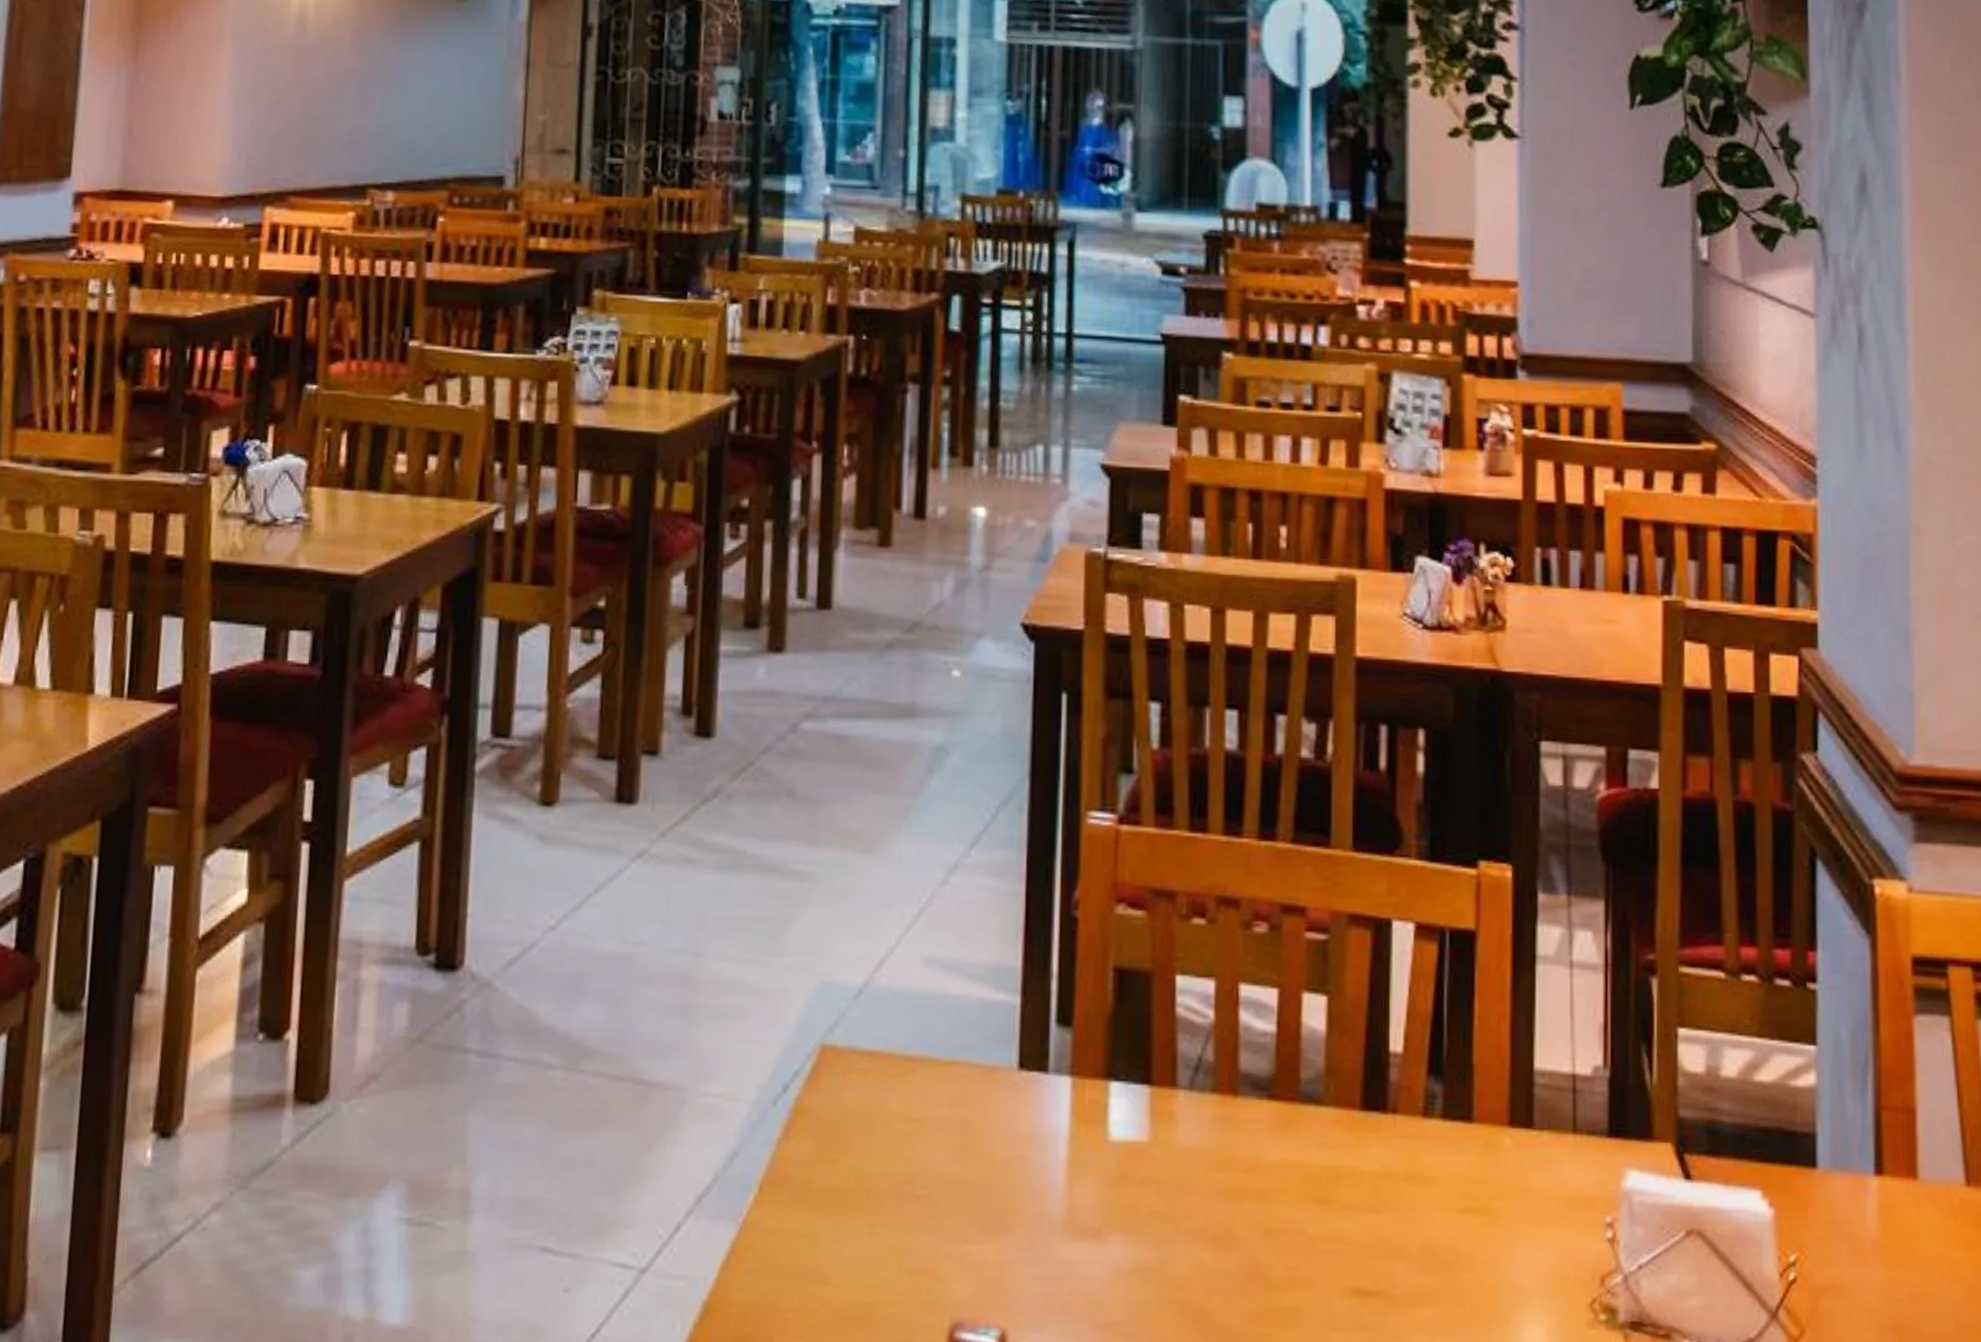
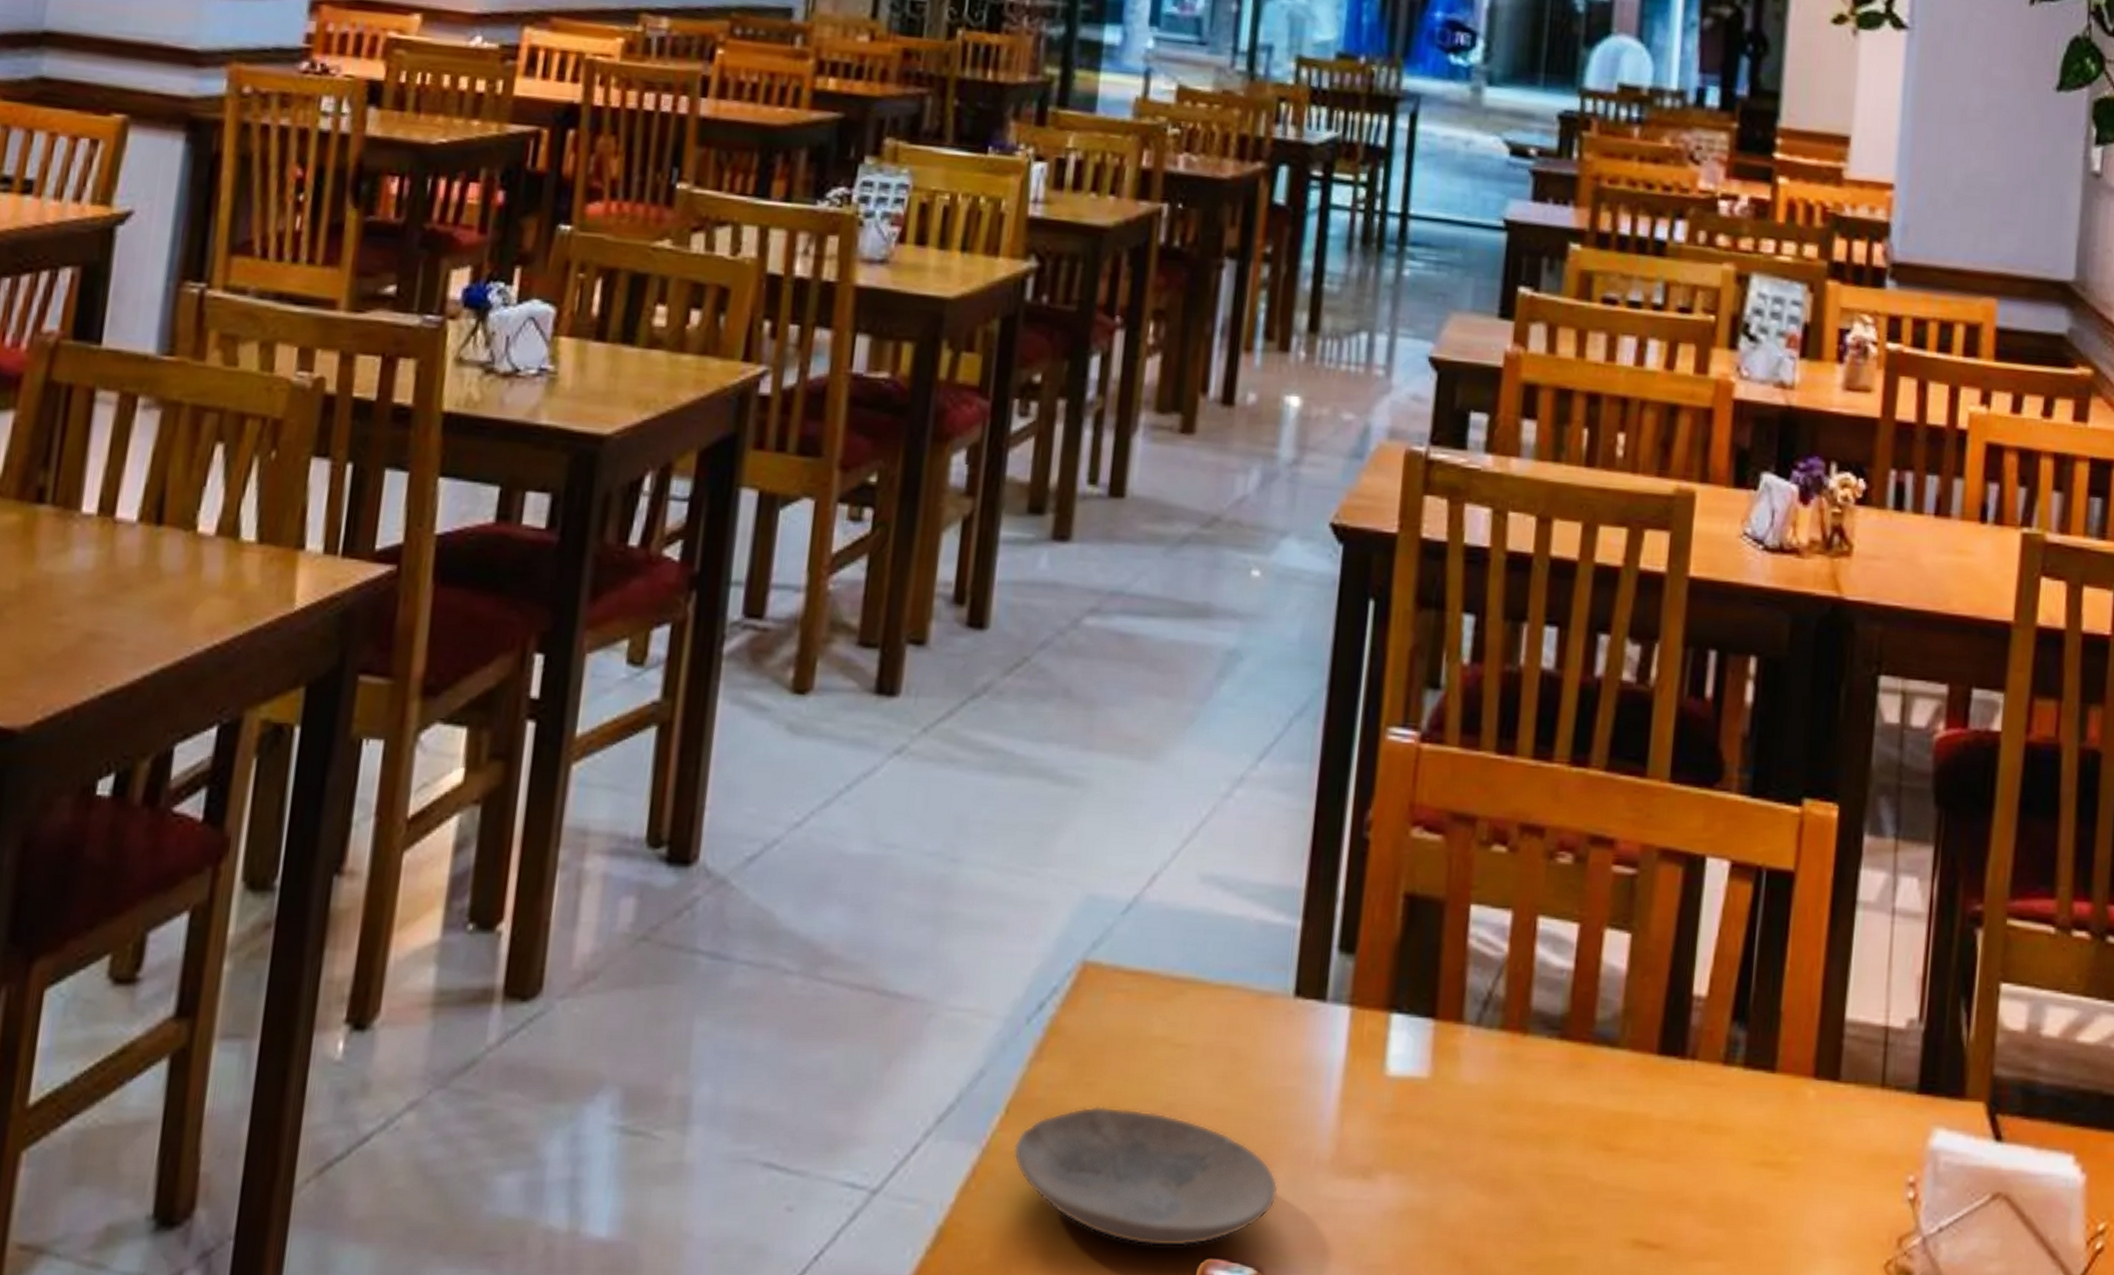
plate: none [768,1181,1016,1313] -> present [1013,1106,1278,1247]

